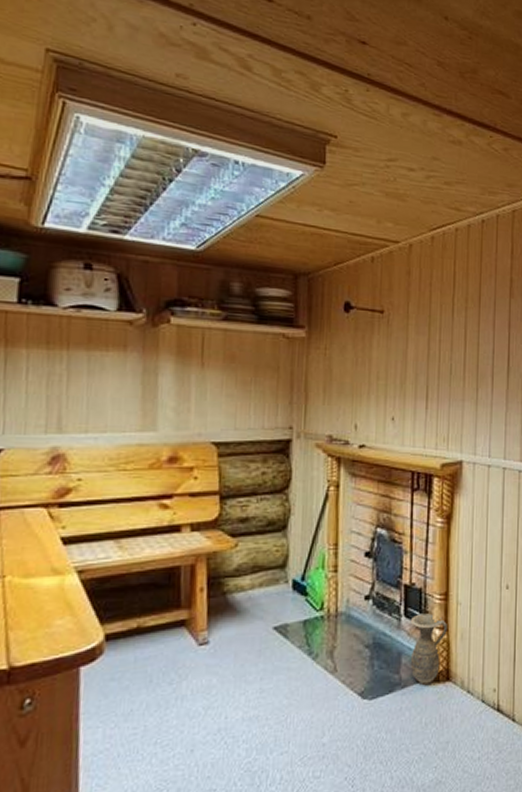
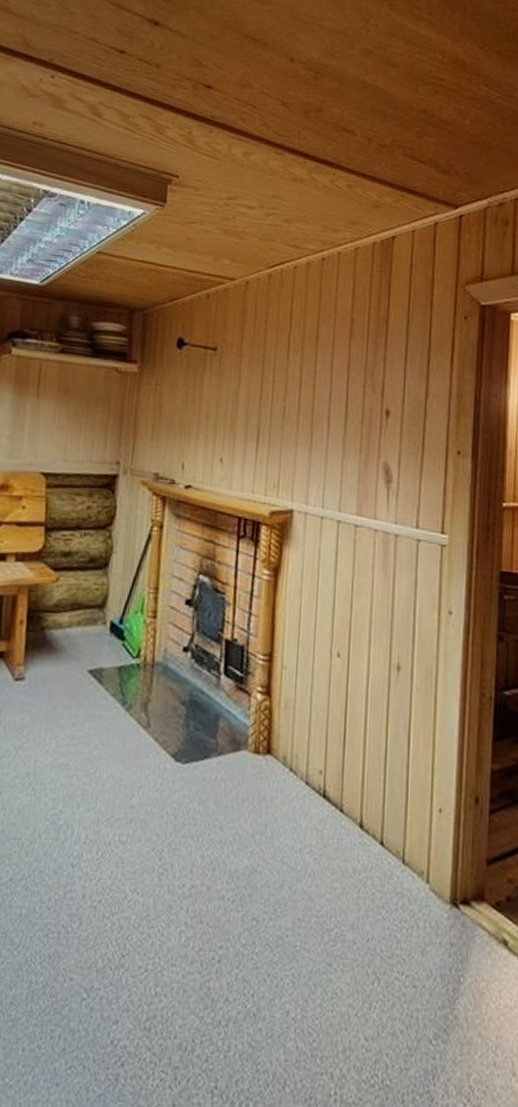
ceramic jug: present [410,613,447,685] -> none [228,674,270,755]

